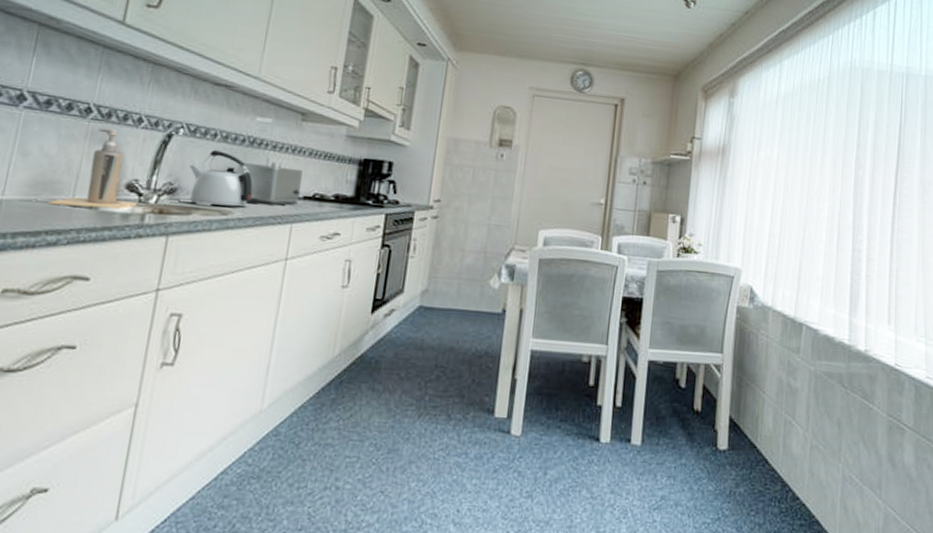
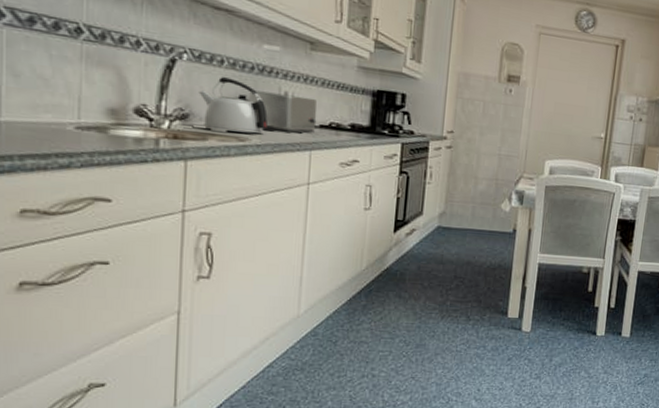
soap dispenser: present [49,127,137,210] -> none [53,49,148,135]

